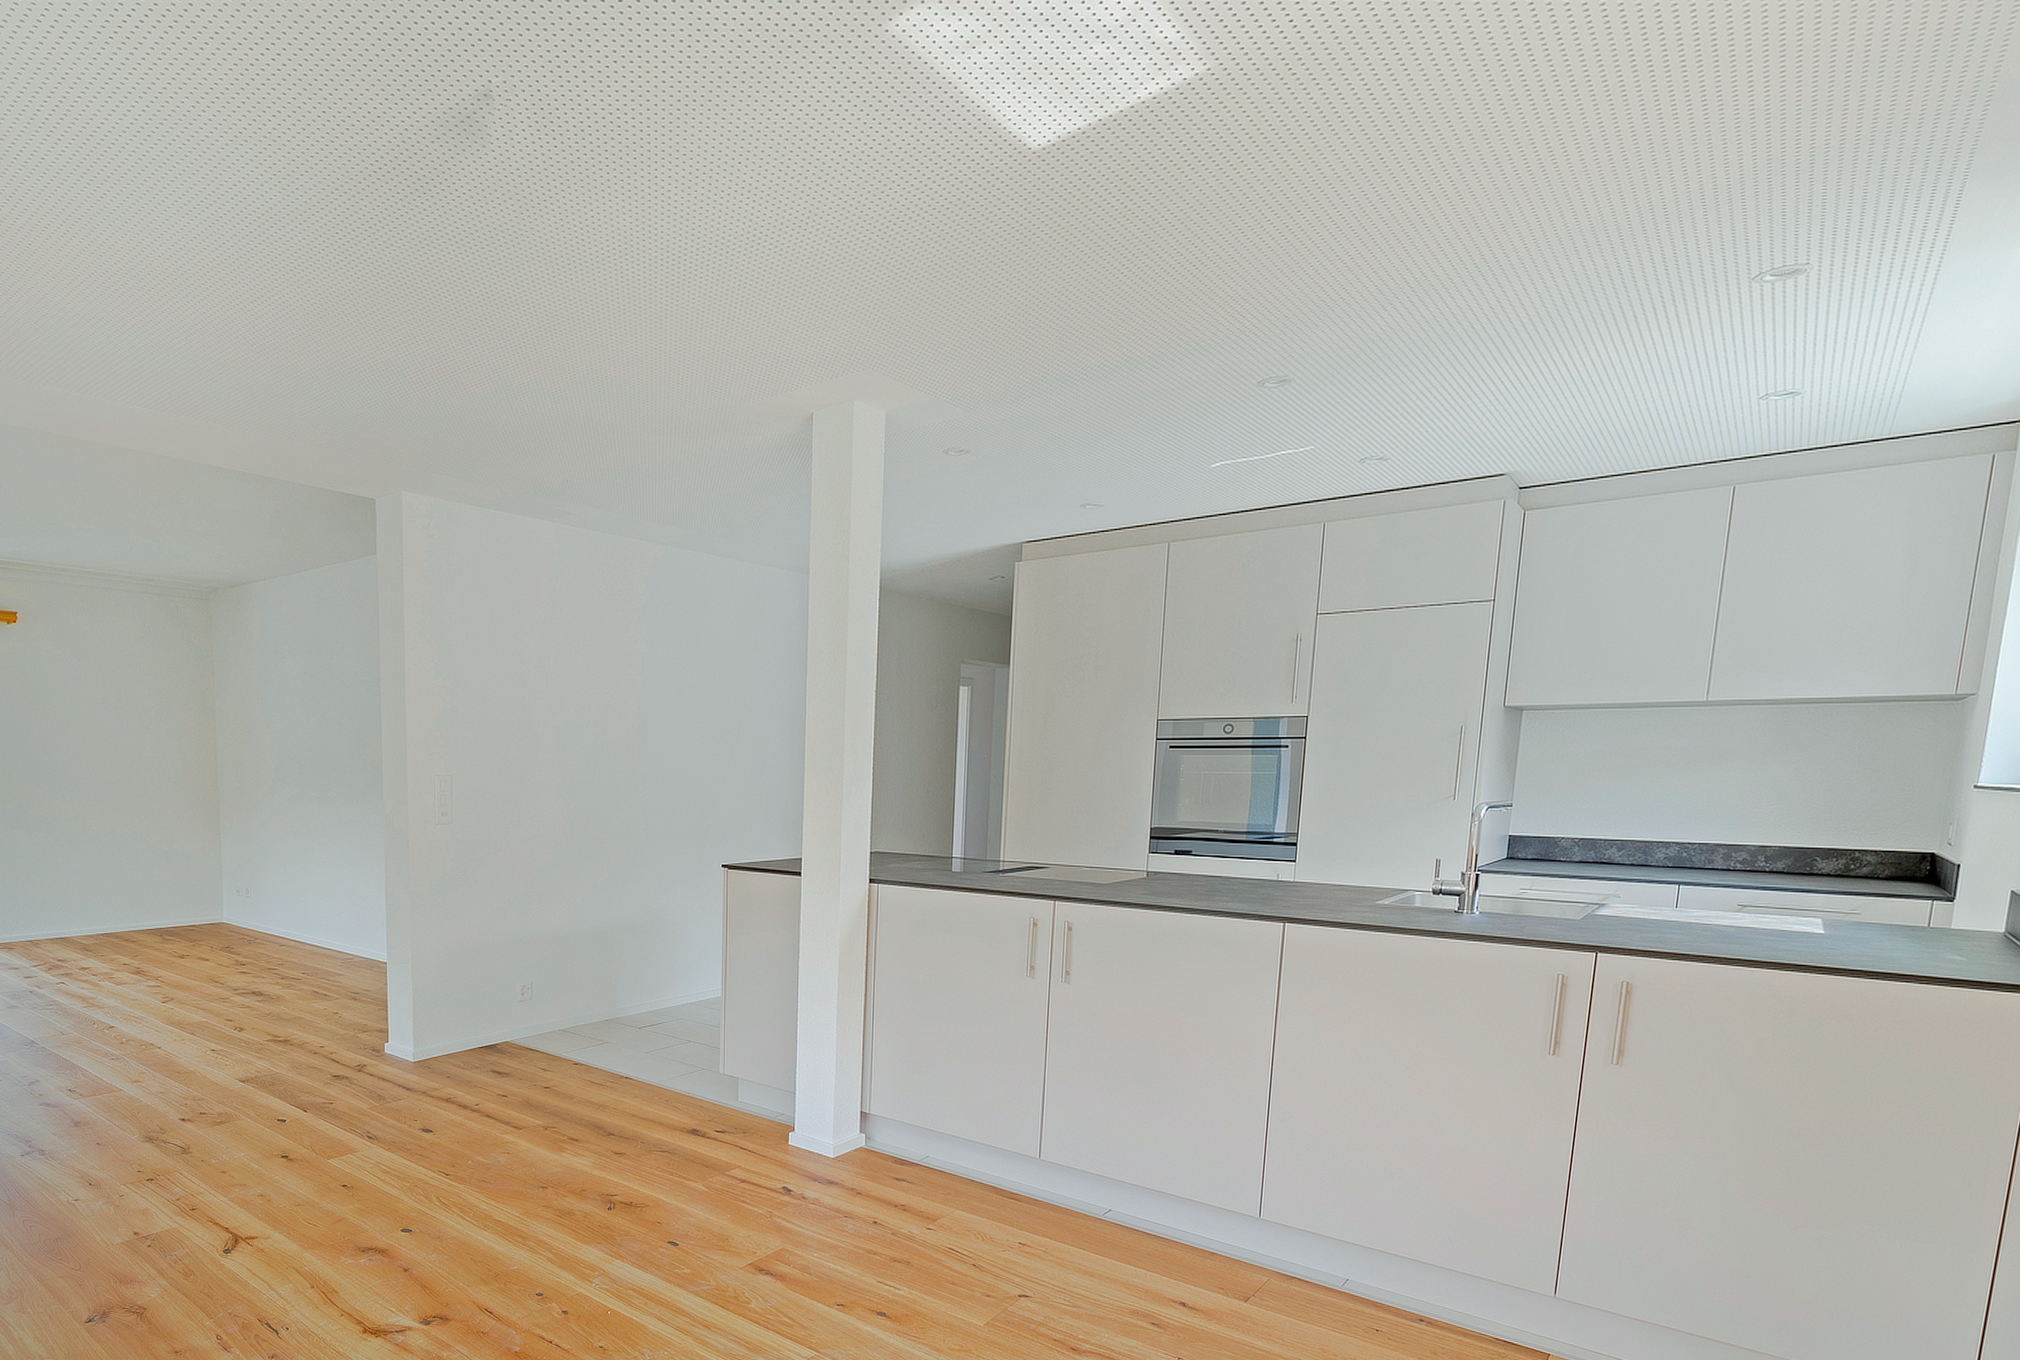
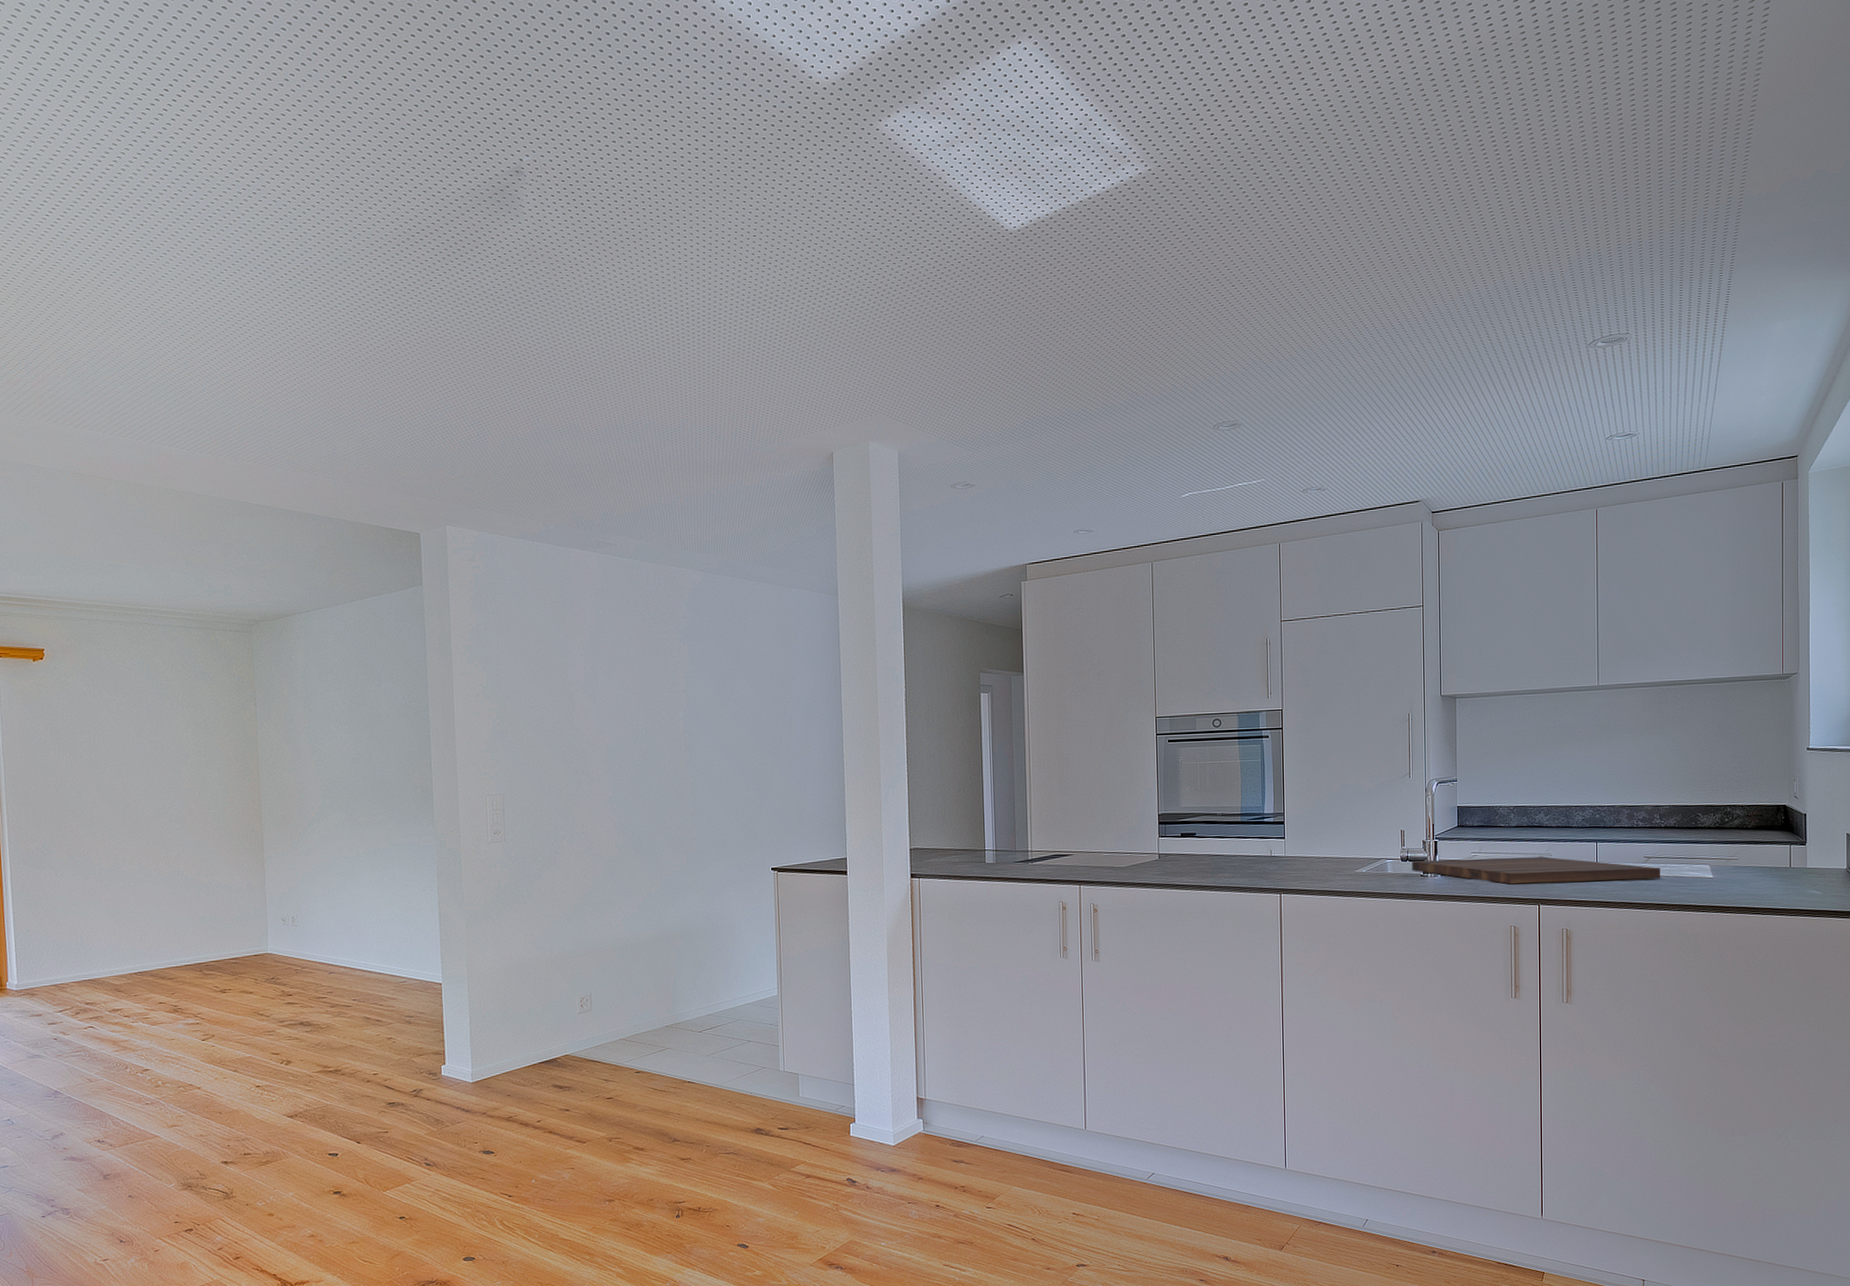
cutting board: none [1445,895,1757,931] -> present [1412,856,1660,885]

